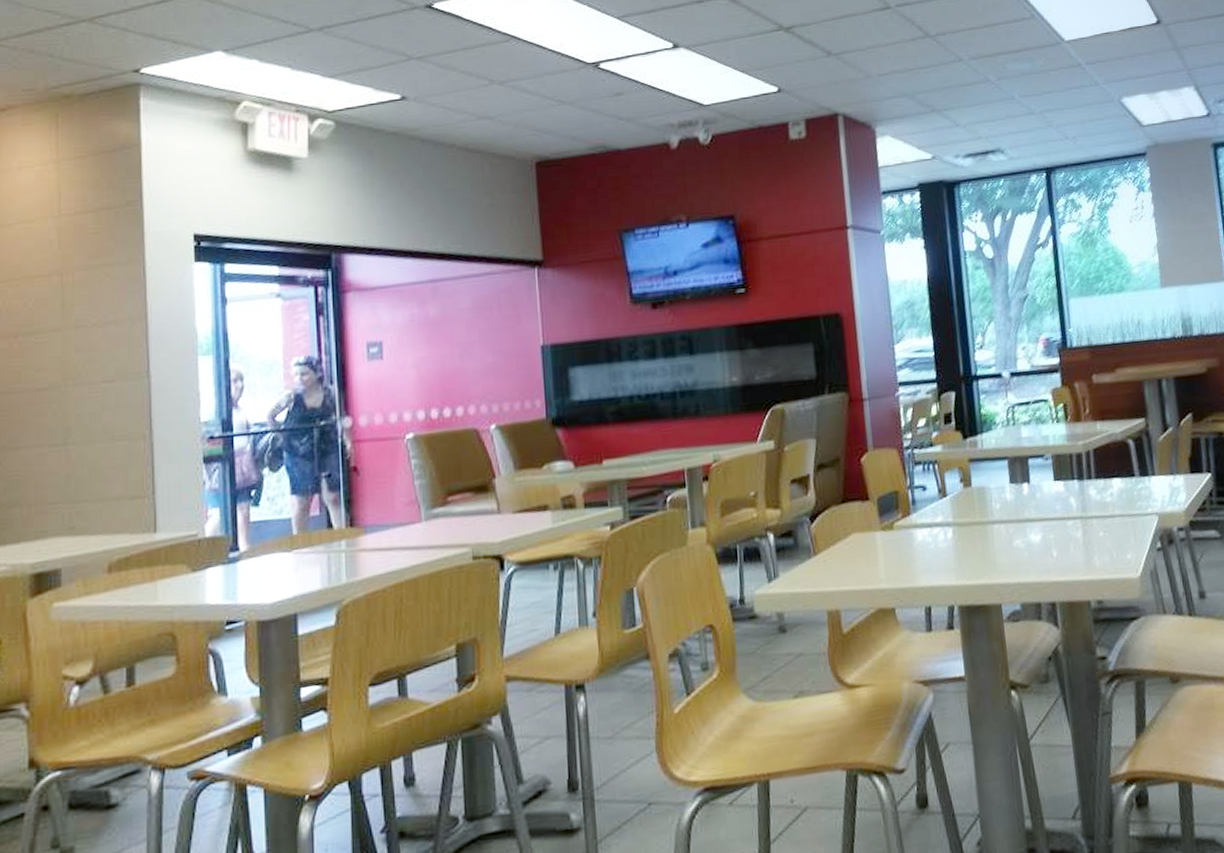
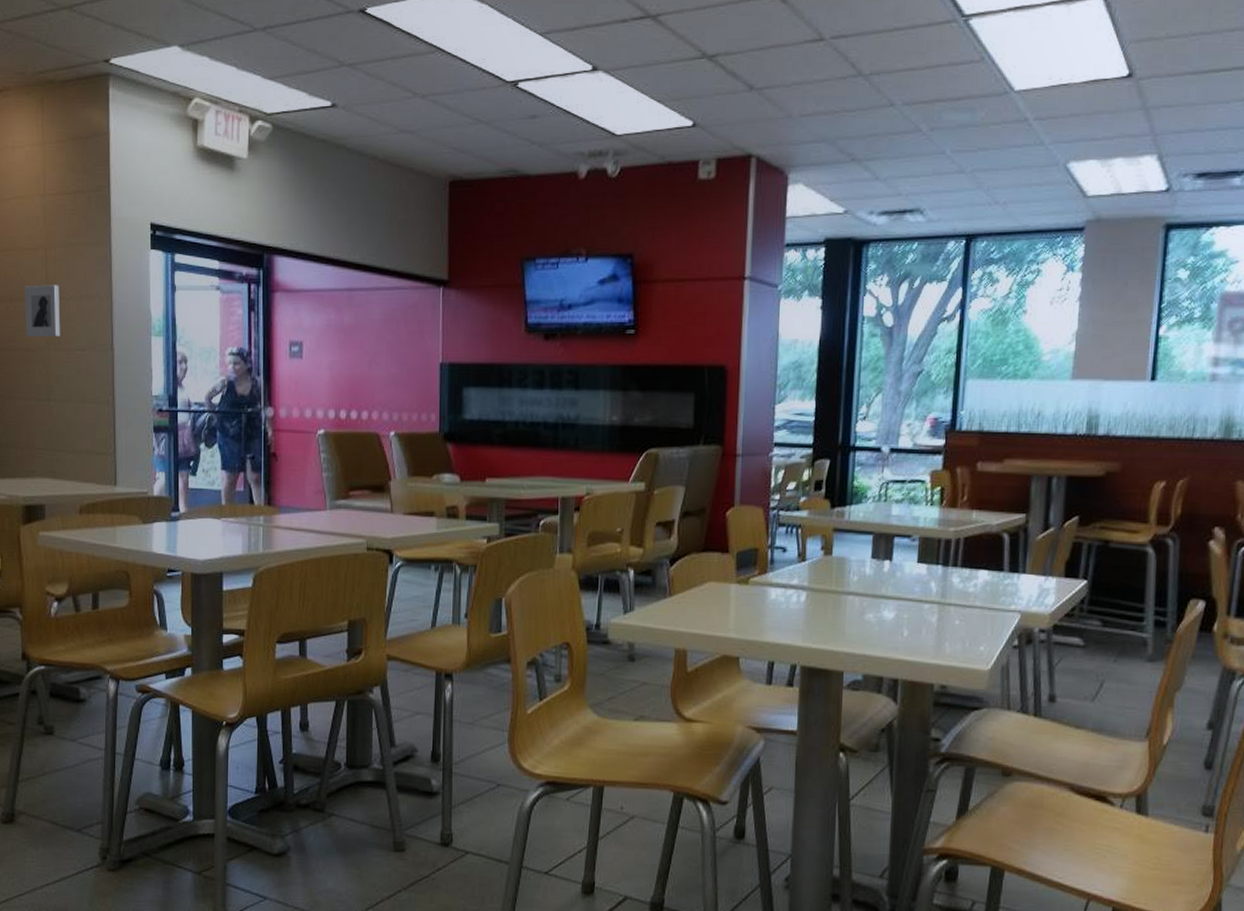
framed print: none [33,312,81,375] -> present [24,285,61,338]

